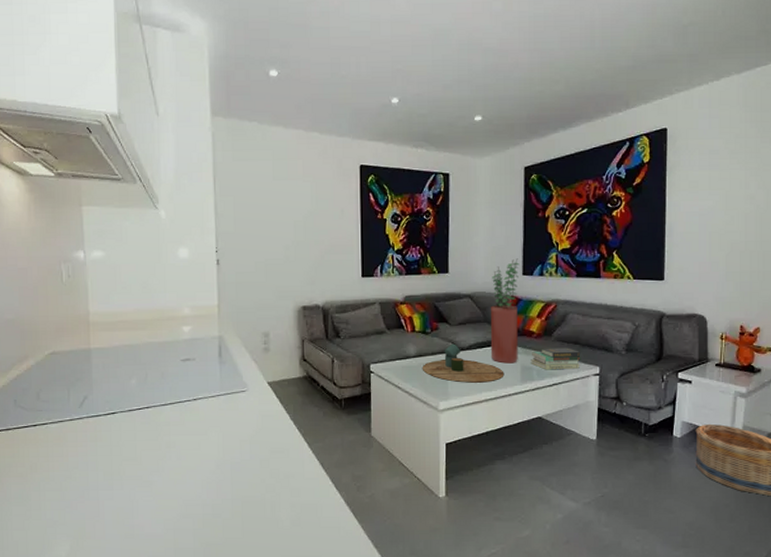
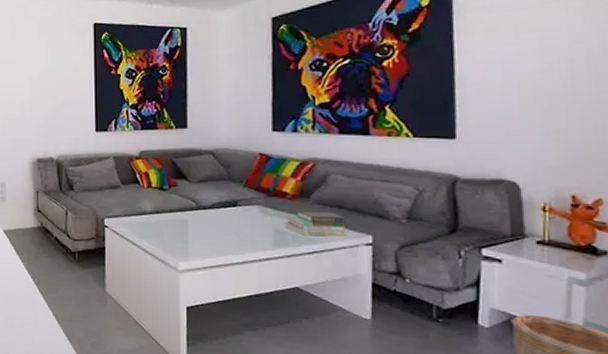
decorative tray: present [422,343,504,383] -> none [159,201,253,245]
vase: present [490,258,520,364] -> none [235,113,269,226]

